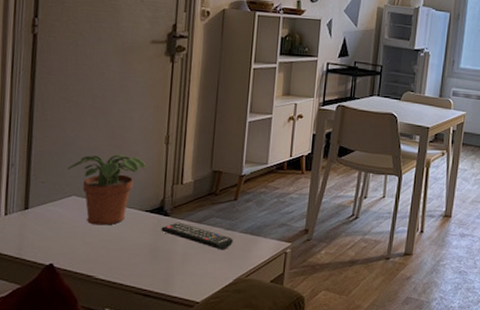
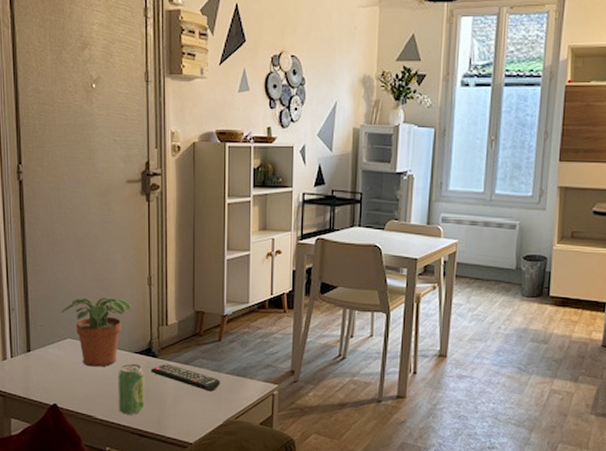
beverage can: none [122,222,154,274] -> present [117,363,145,415]

